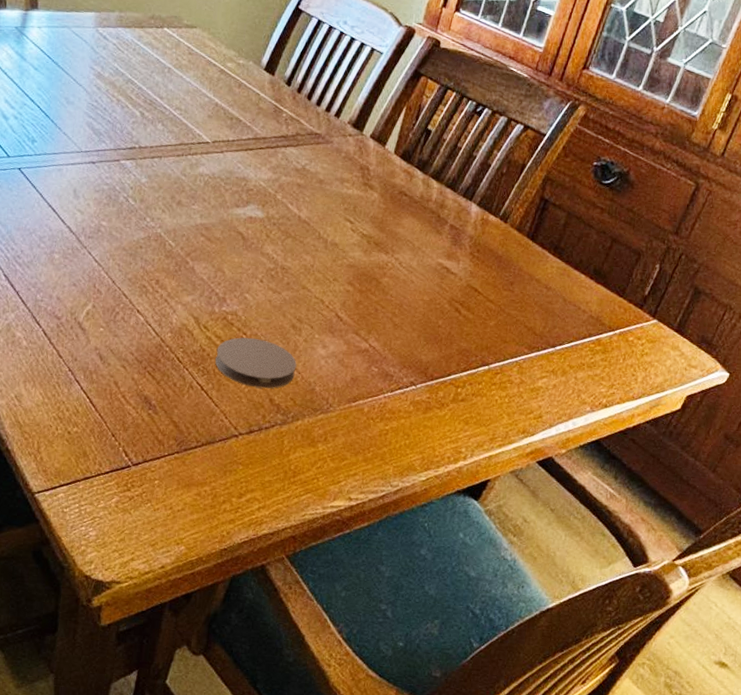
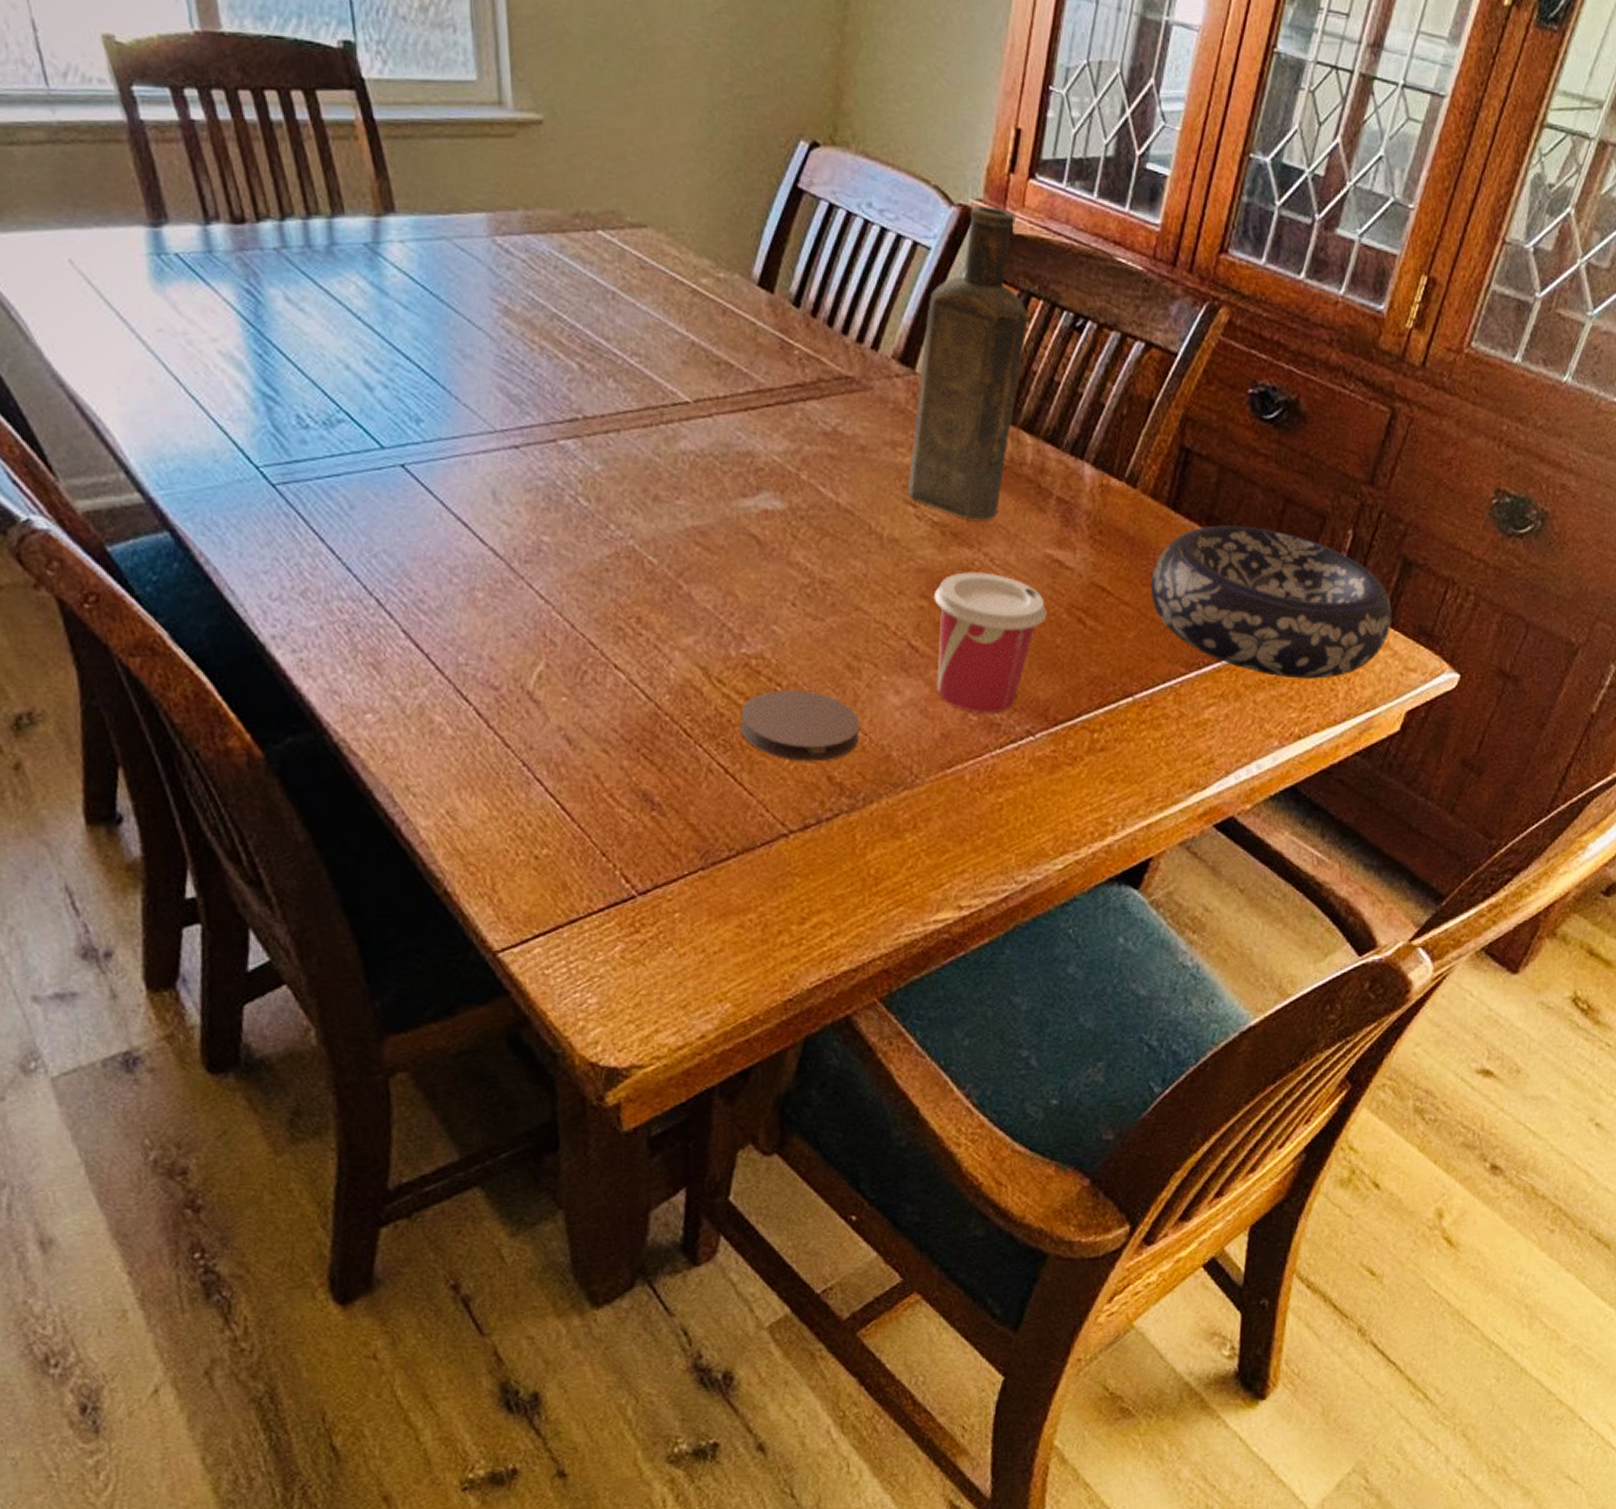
bottle: none [348,27,445,236] -> present [907,206,1028,520]
cup: none [352,270,435,368] -> present [933,572,1047,713]
decorative bowl: none [509,253,683,367] -> present [1150,525,1392,679]

